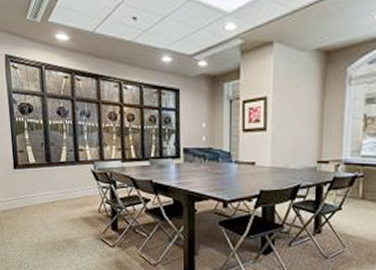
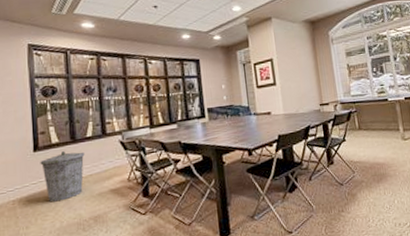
trash can: none [19,173,59,220] -> present [40,151,85,202]

